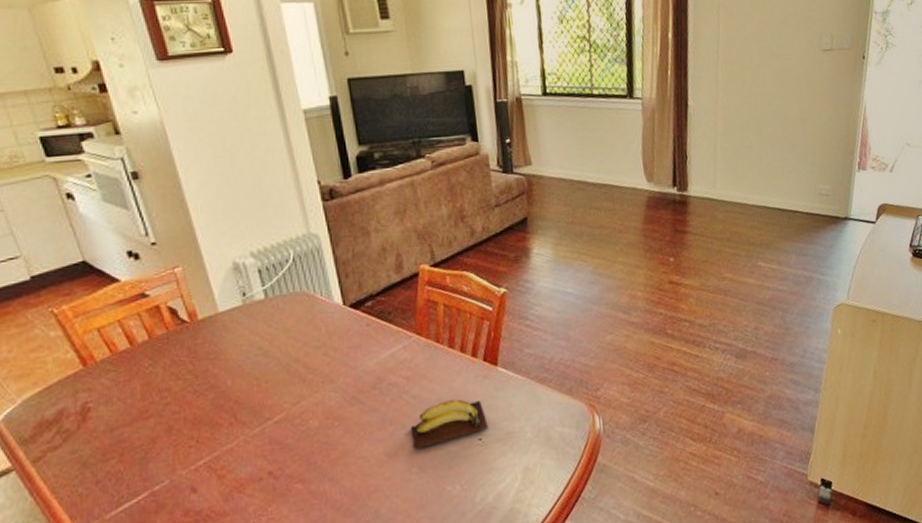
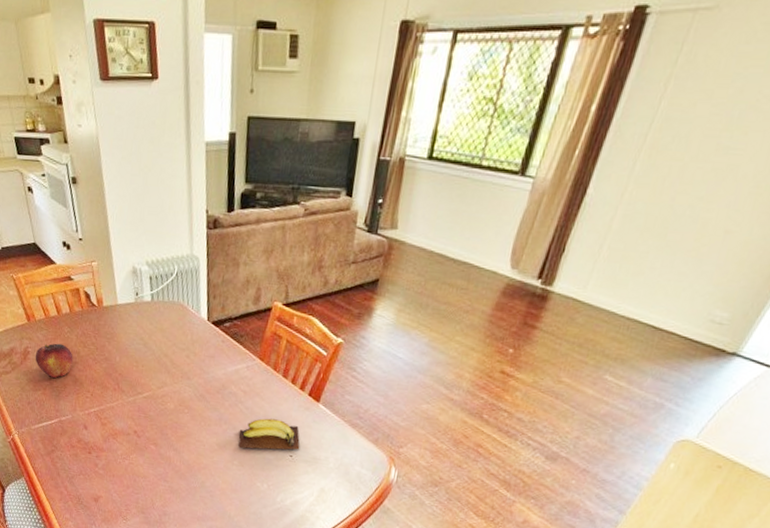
fruit: none [100,383,162,436] -> present [35,343,73,379]

